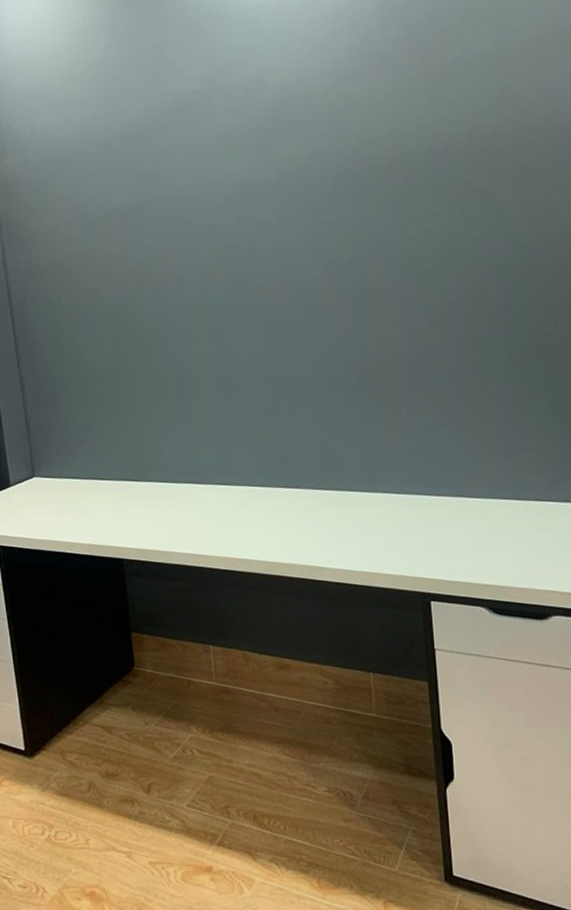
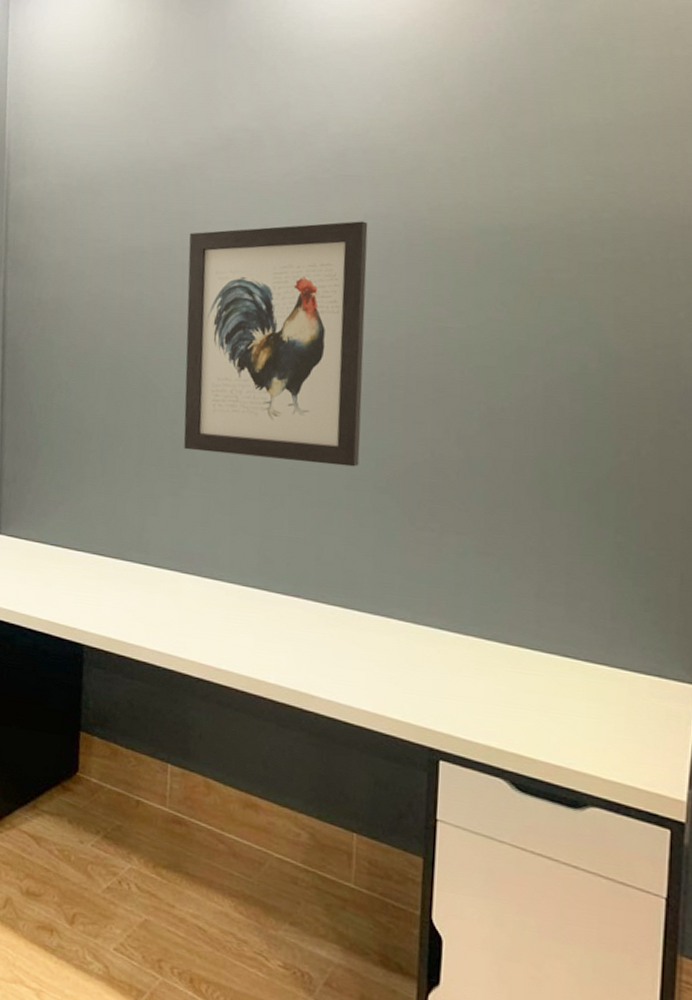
wall art: none [161,160,333,379] -> present [183,221,368,467]

